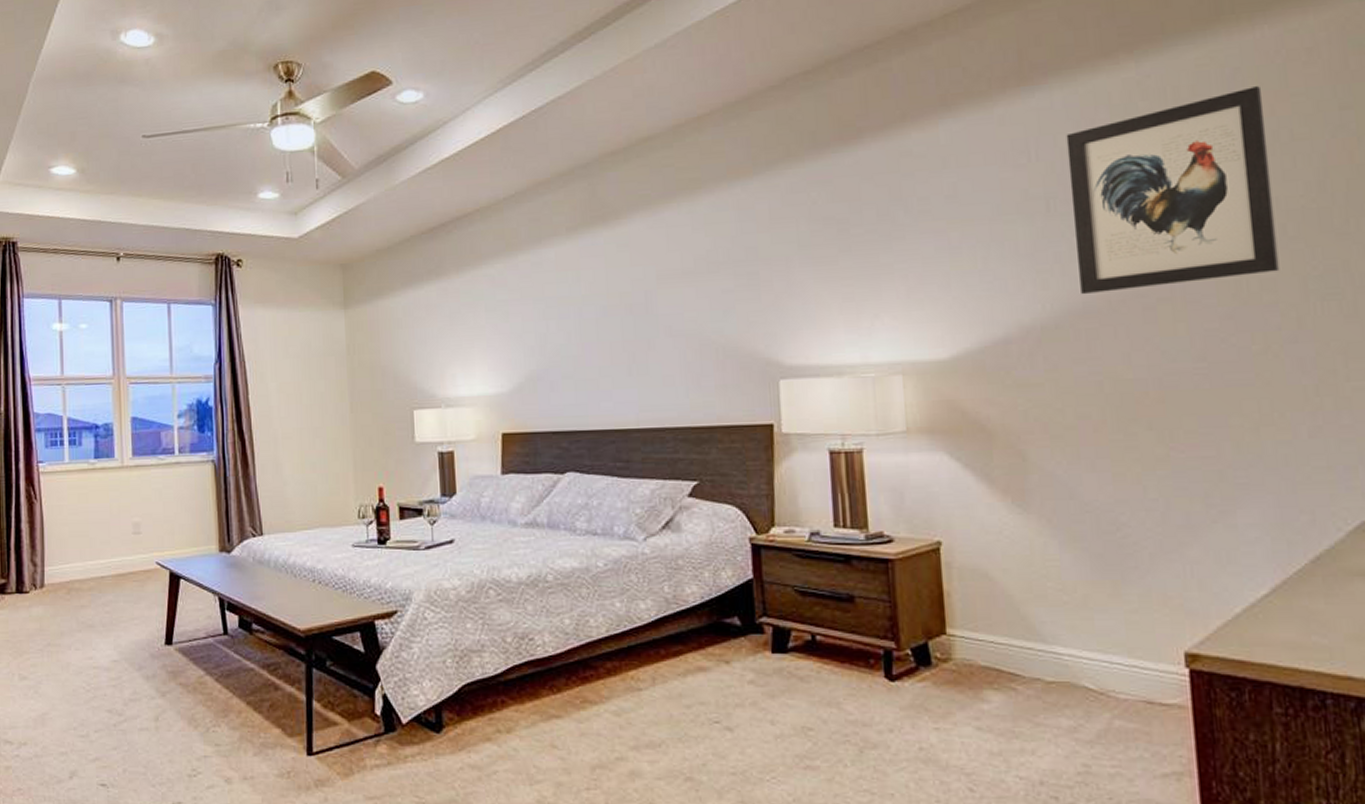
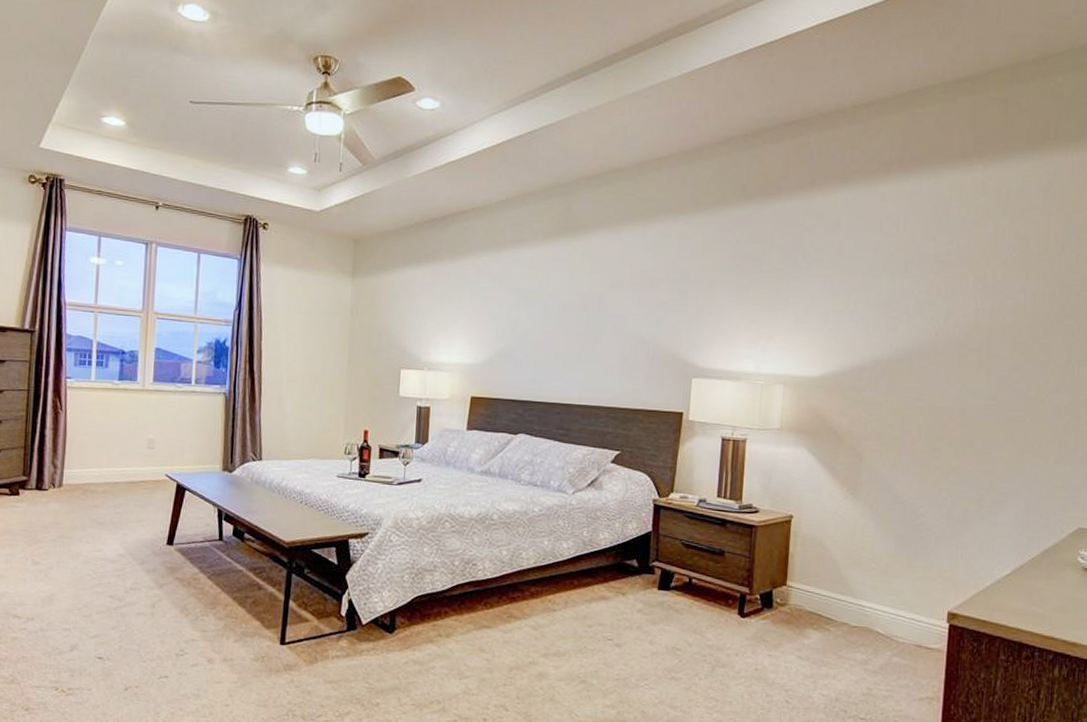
wall art: present [1066,86,1280,295] -> none [919,198,1065,340]

